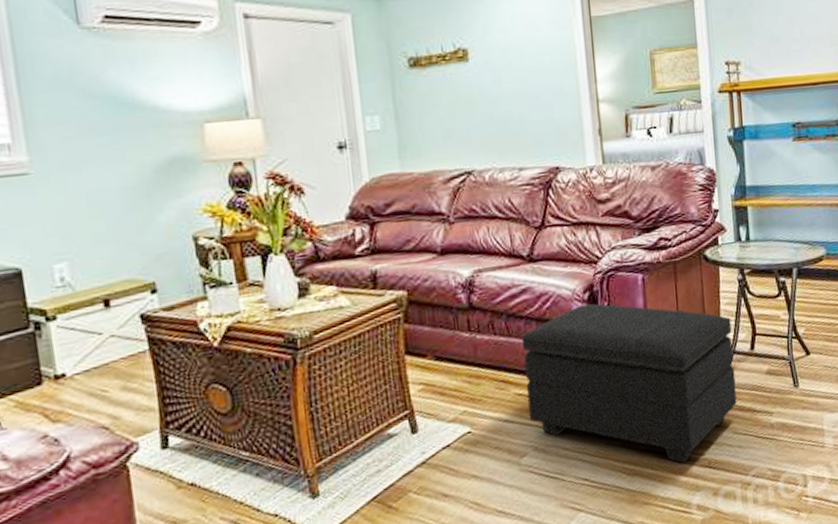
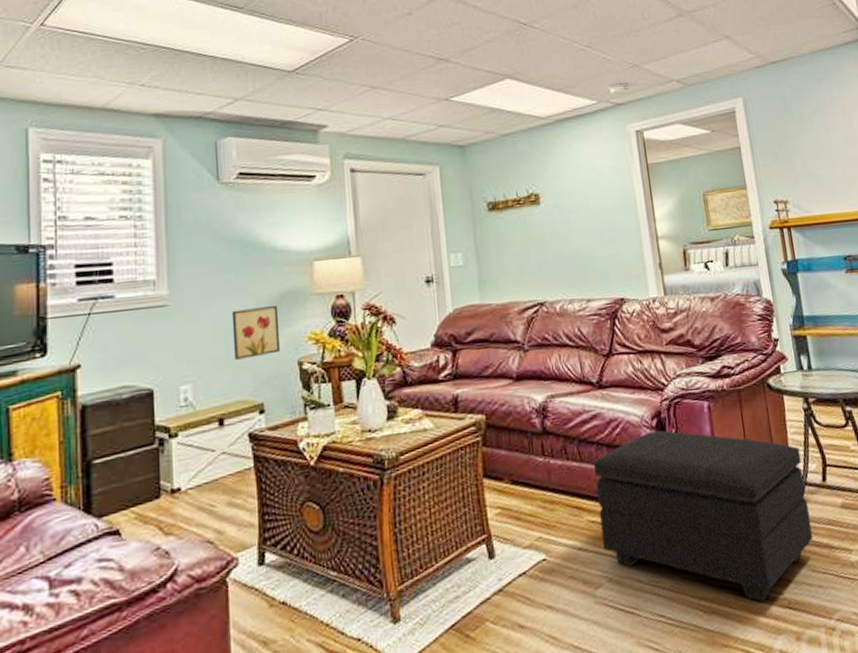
wall art: none [109,174,172,235] -> present [231,306,281,360]

